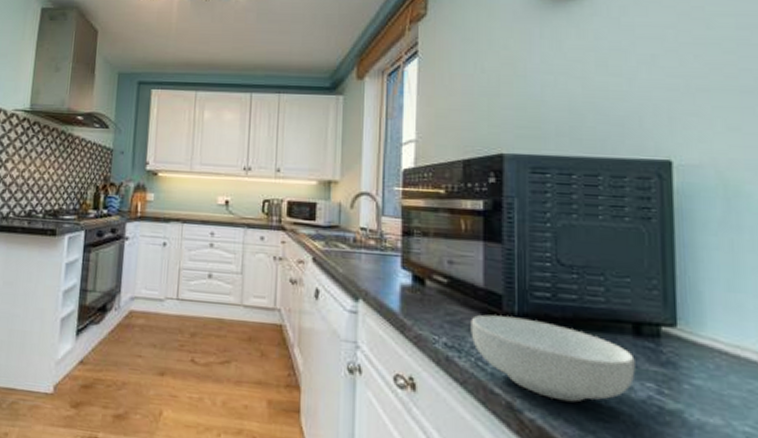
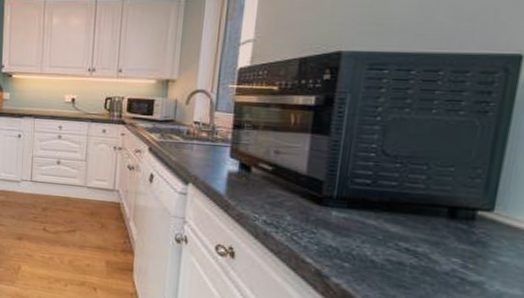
cereal bowl: present [471,314,636,403] -> none [289,197,445,272]

